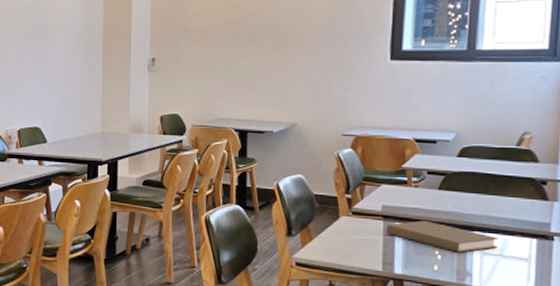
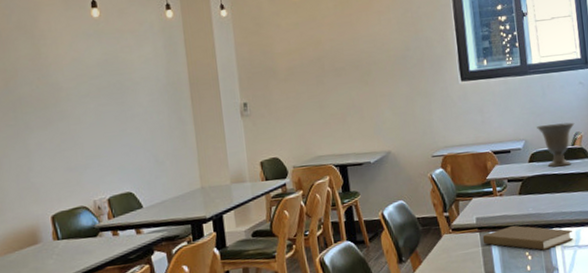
vase: none [475,119,525,168] -> present [537,122,575,168]

